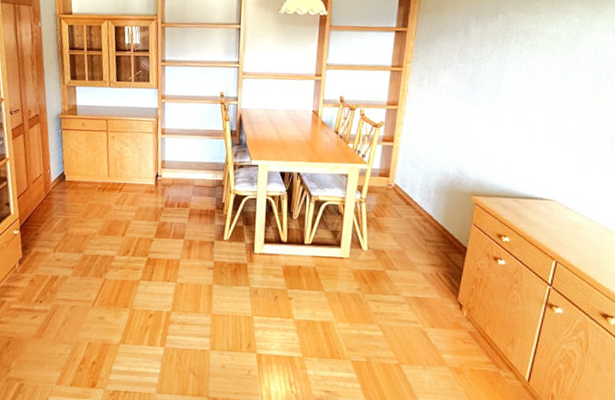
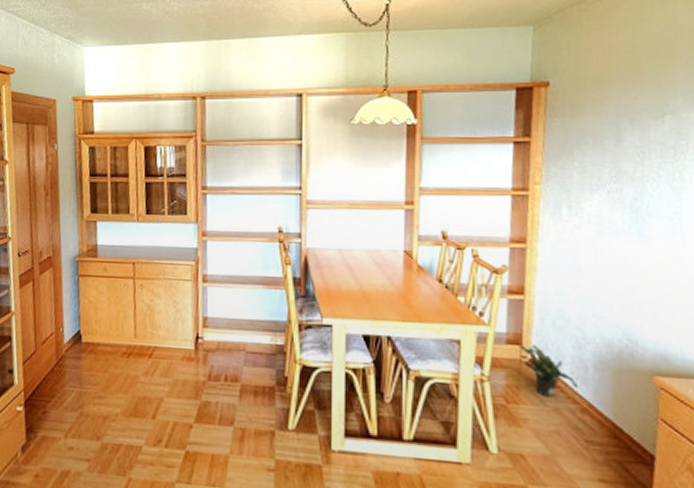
potted plant: none [387,176,423,212] -> present [519,344,578,397]

